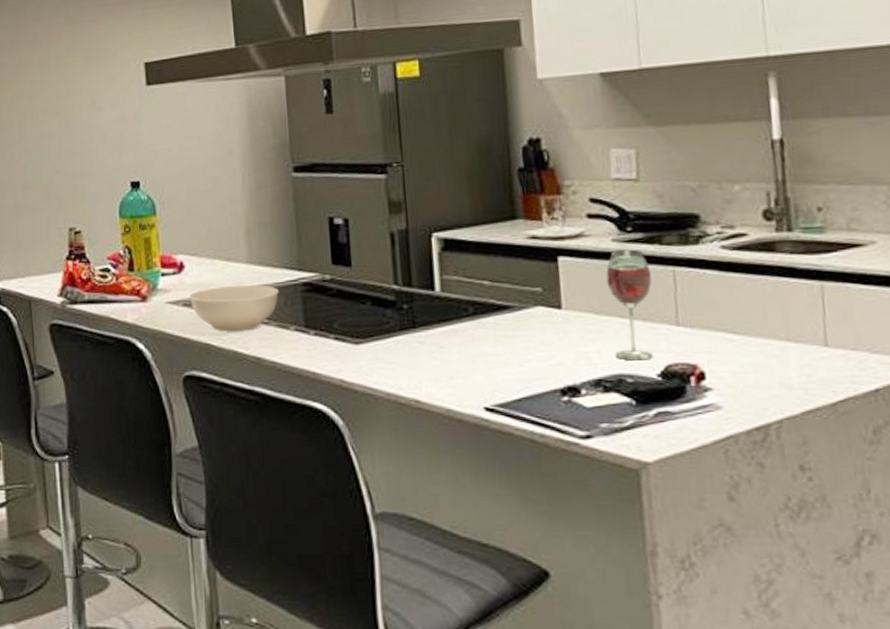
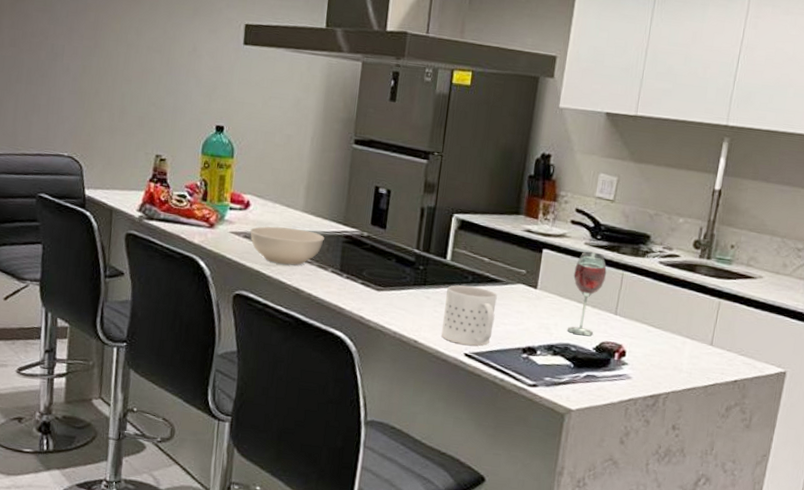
mug: none [444,319,516,396] -> present [441,285,497,346]

